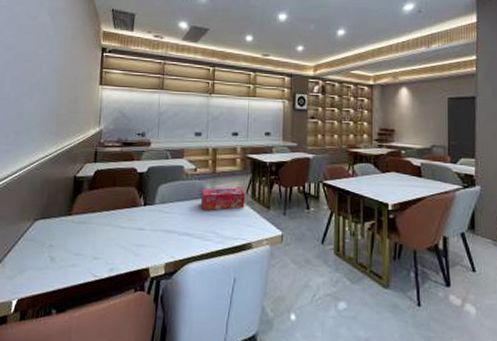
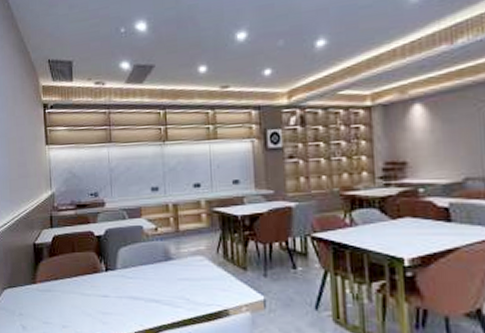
tissue box: present [201,187,246,211] -> none [166,247,217,275]

